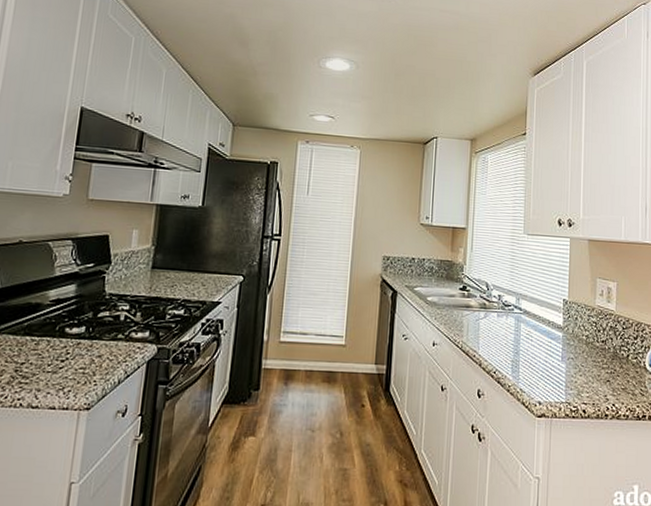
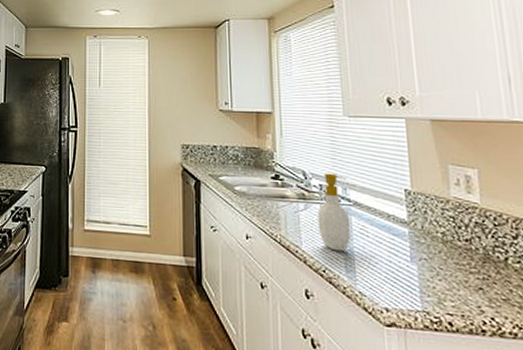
soap bottle: none [493,284,520,355] -> present [317,172,351,252]

